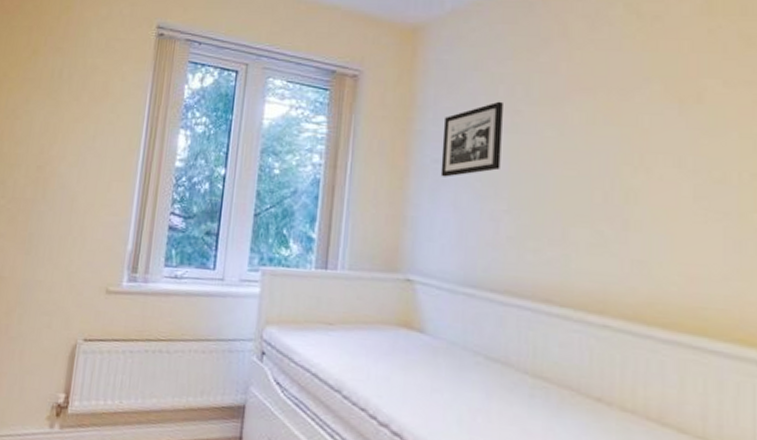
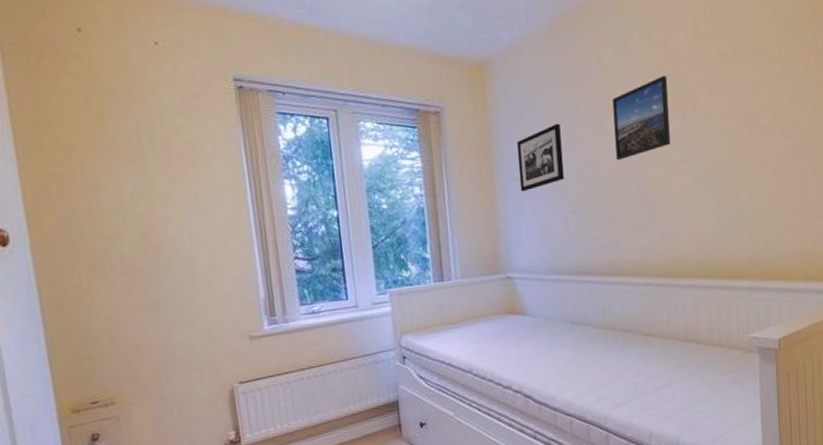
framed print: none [576,57,661,155] -> present [612,76,670,161]

